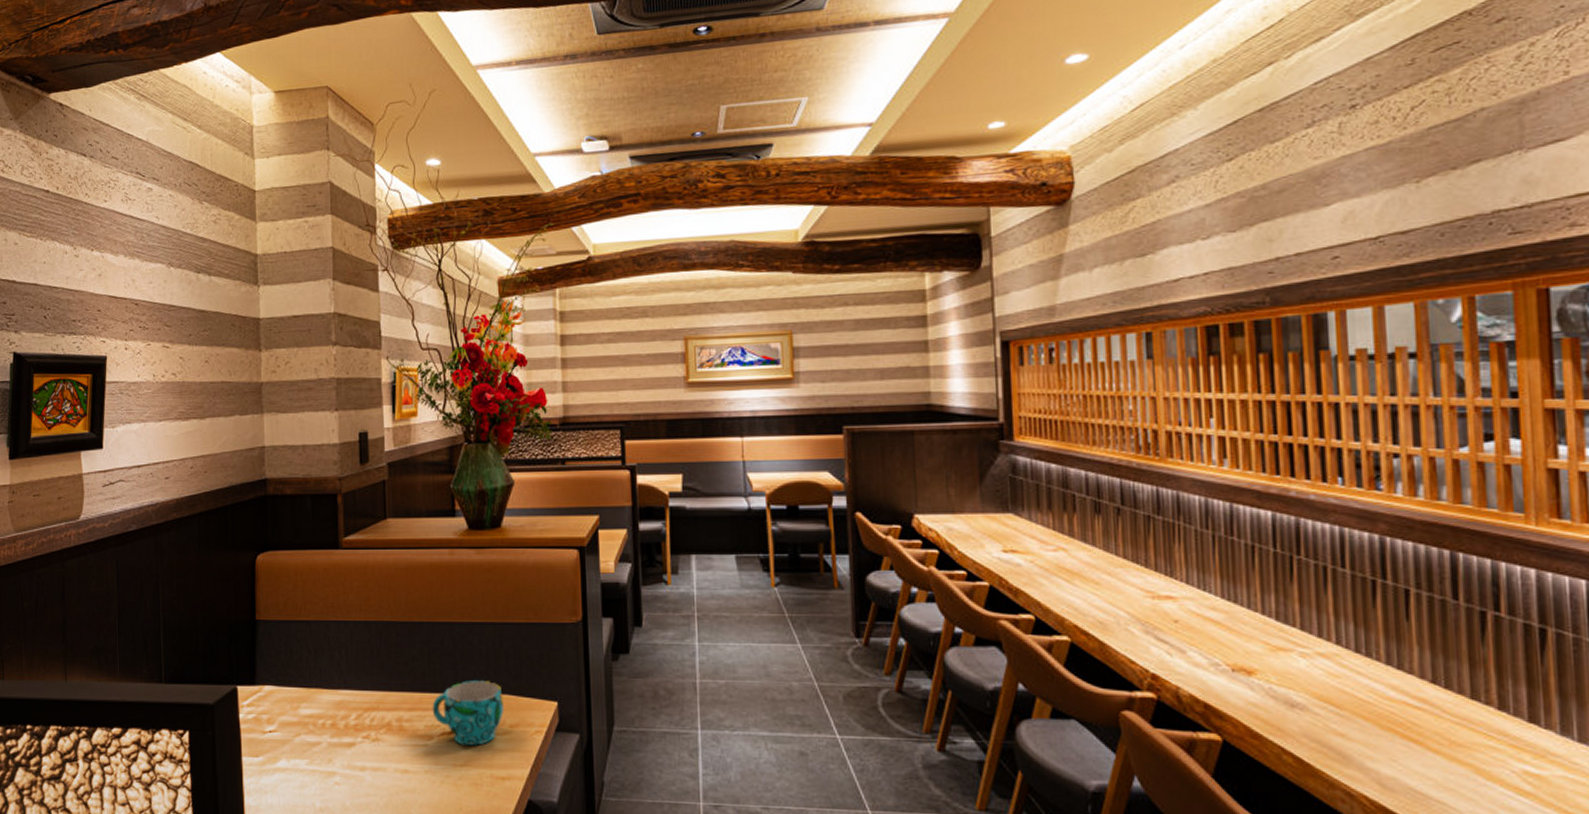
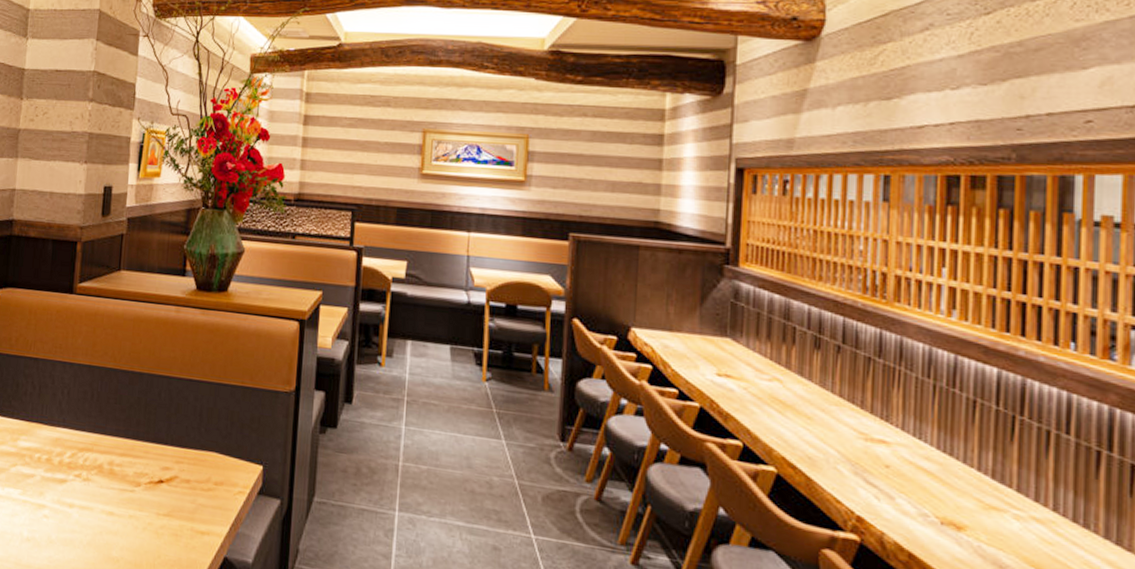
cup: present [432,679,504,746] -> none [142,434,211,498]

